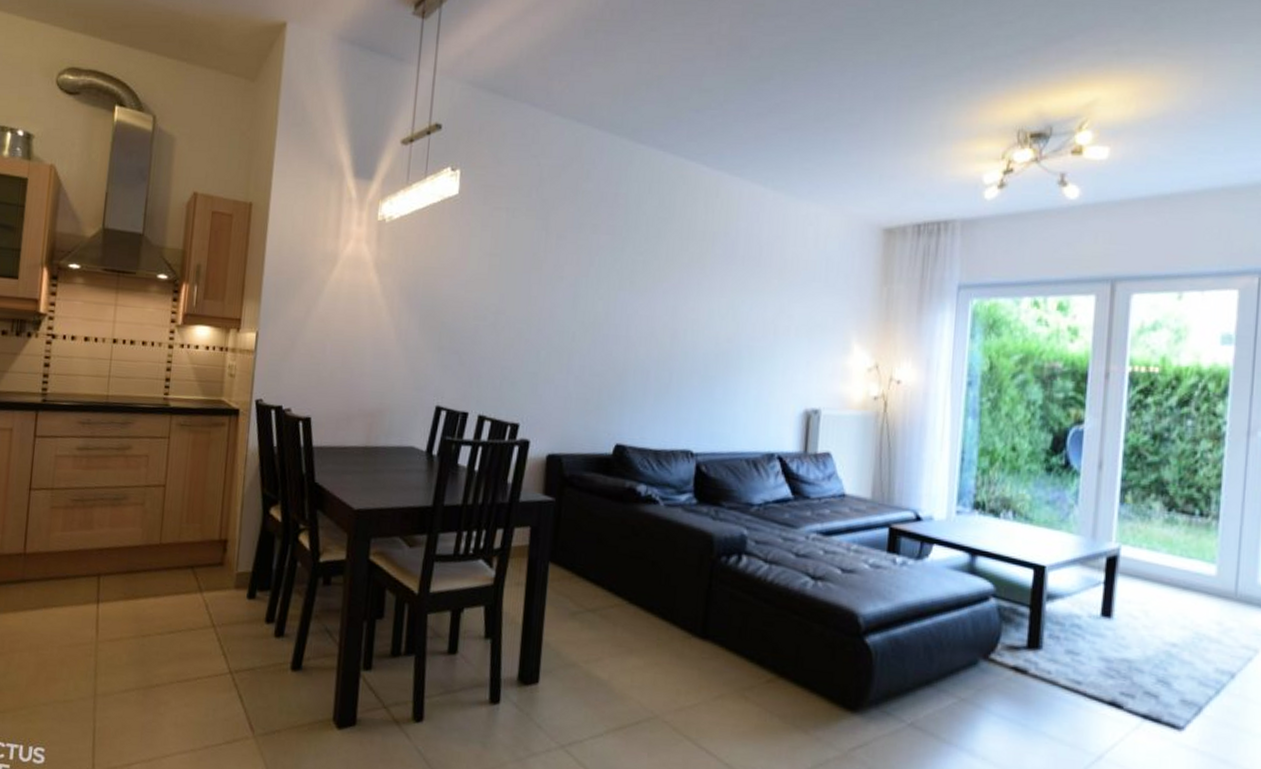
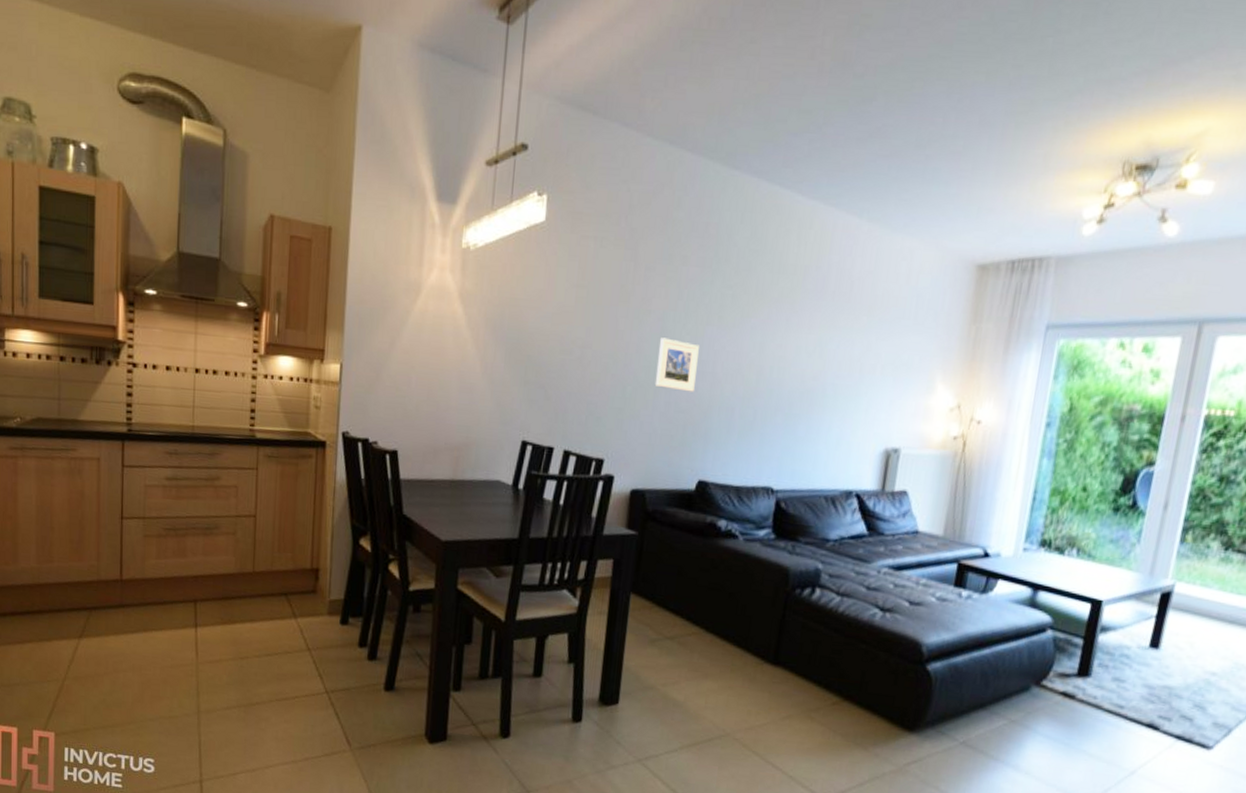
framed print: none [568,303,612,356] -> present [654,337,699,392]

